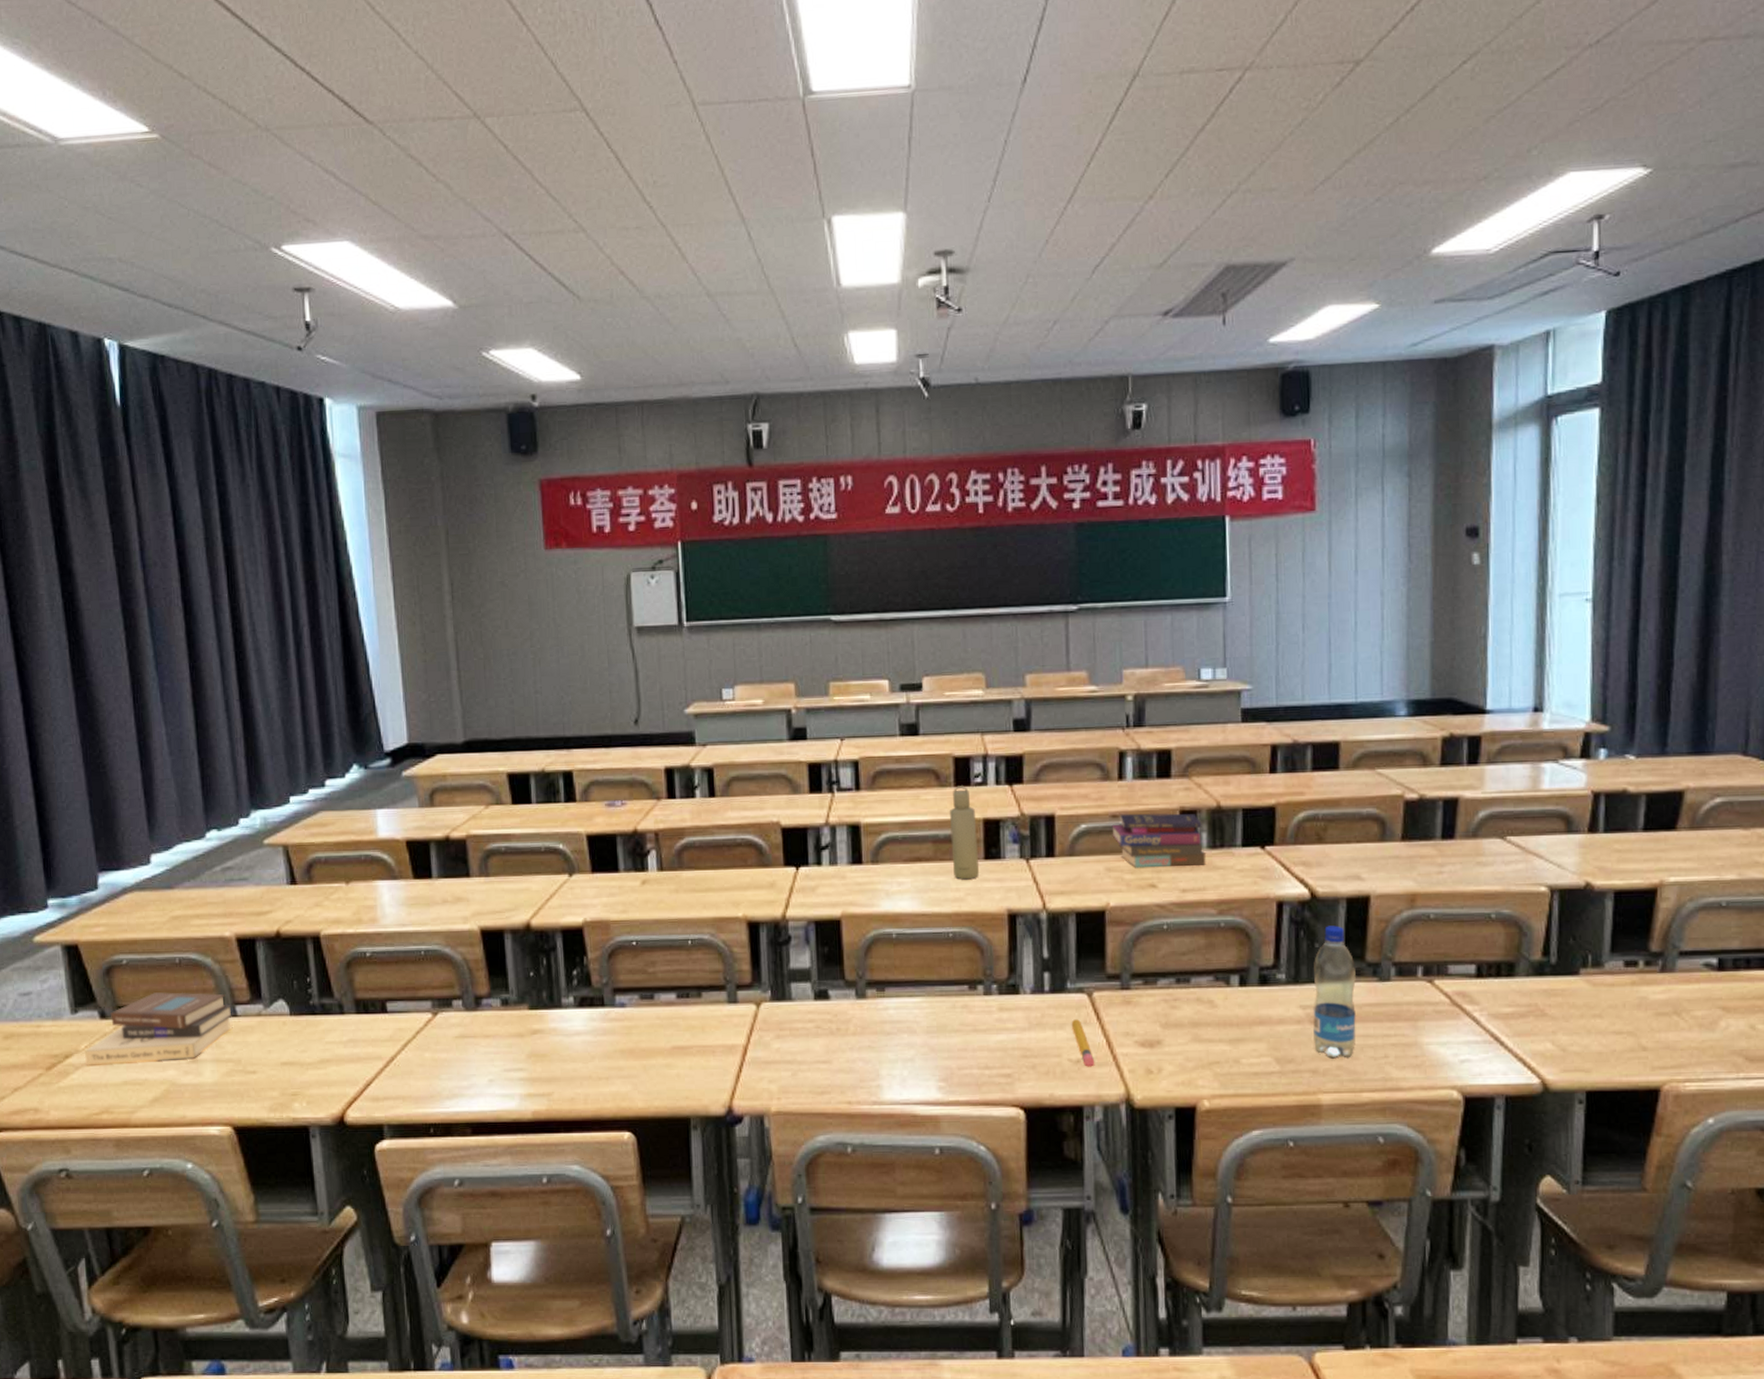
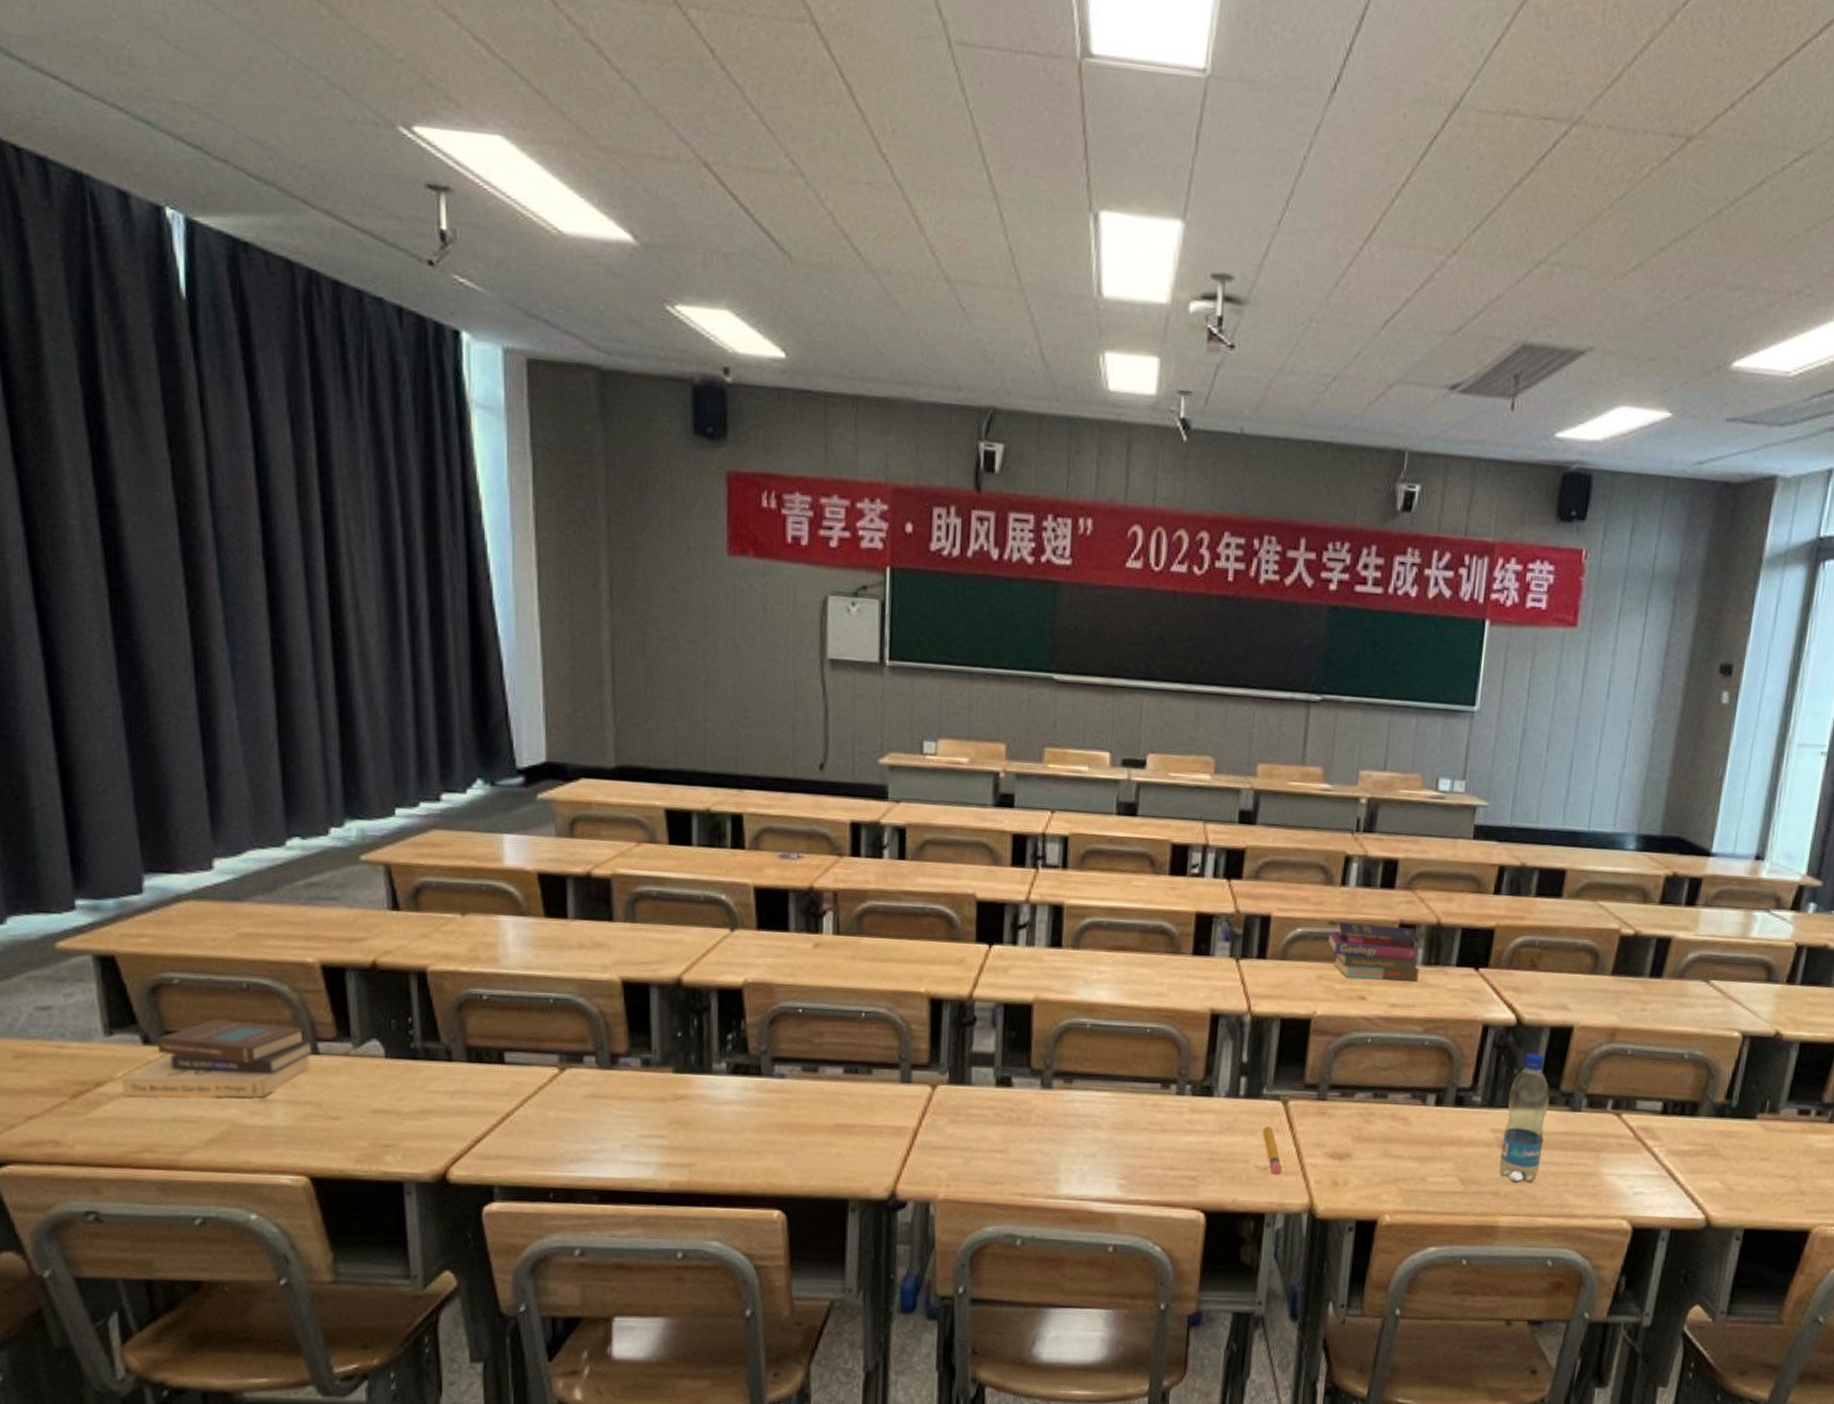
bottle: present [950,786,980,879] -> none [1158,875,1189,974]

